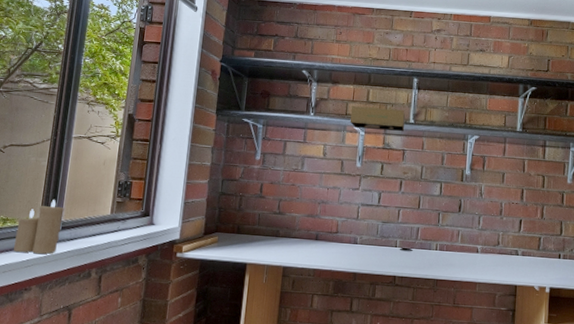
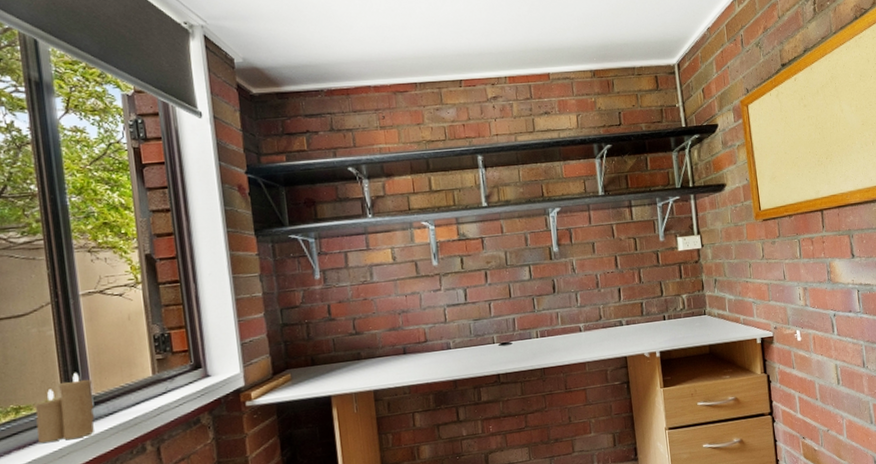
box: present [349,106,406,131] -> none [413,193,479,222]

